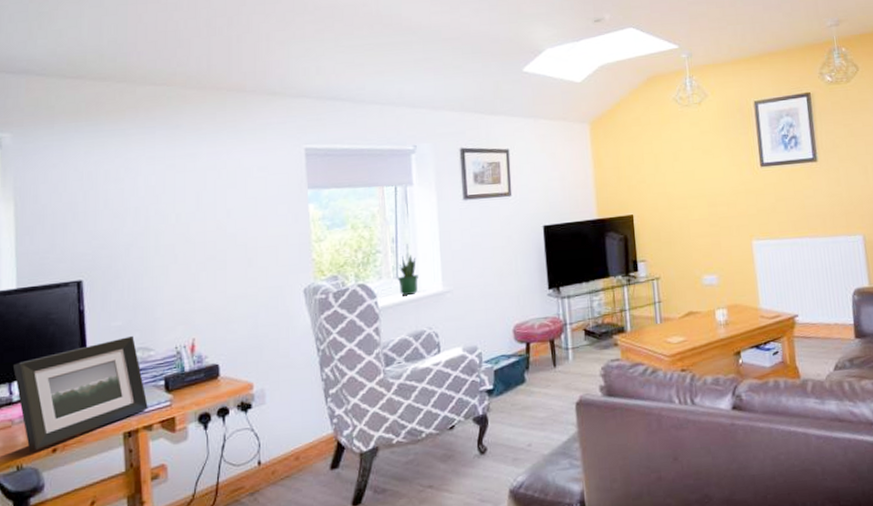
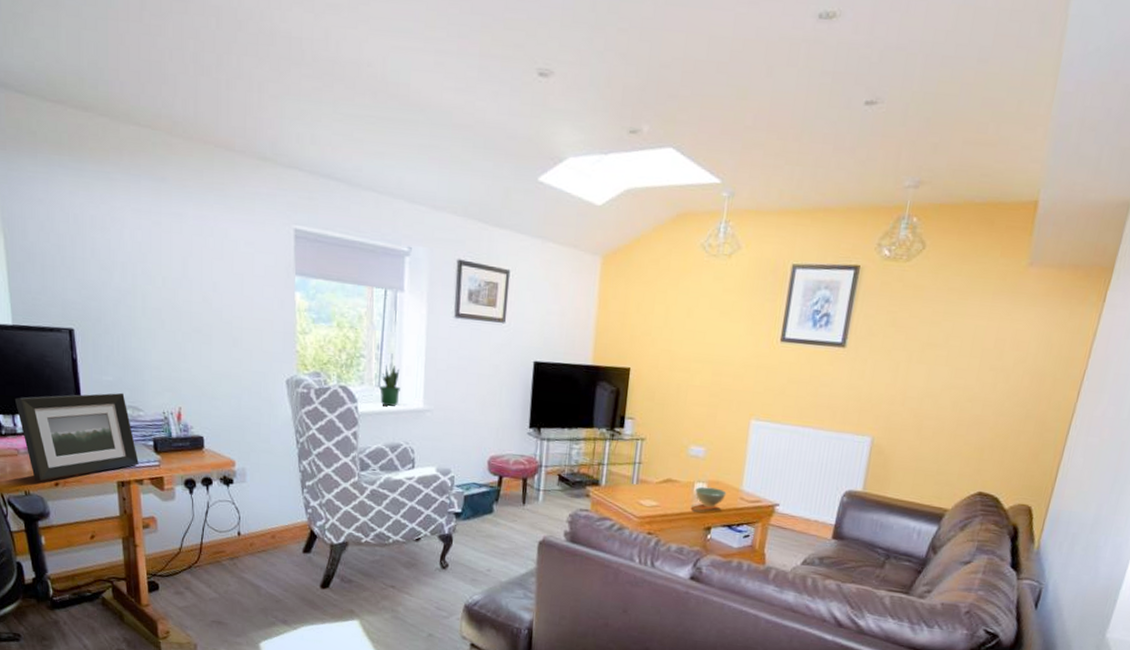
bowl: none [717,311,747,333] -> present [695,486,727,508]

